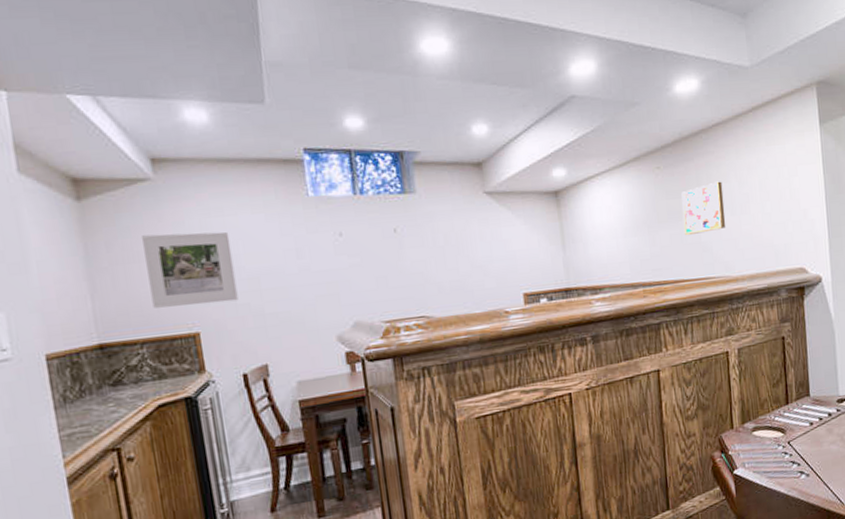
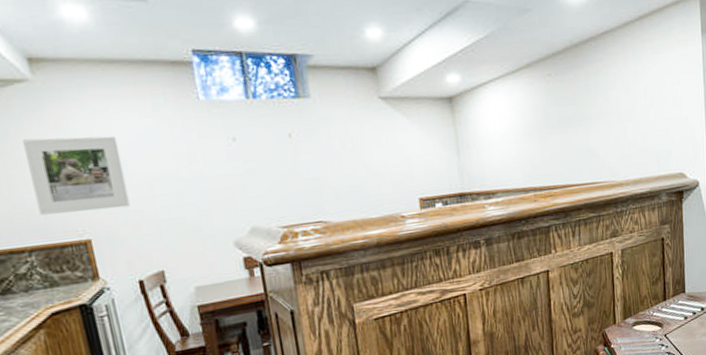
wall art: present [681,181,726,236] -> none [571,89,613,142]

